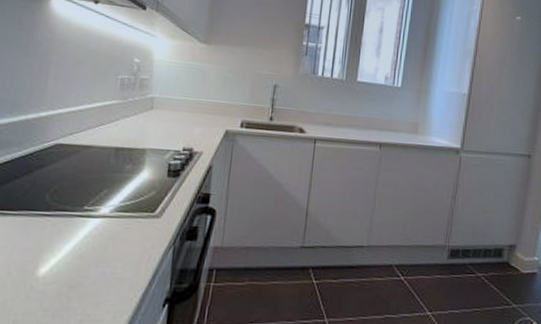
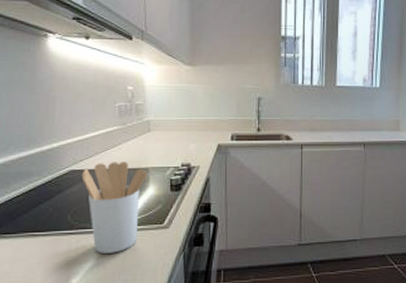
utensil holder: none [68,138,145,242] -> present [81,162,148,253]

